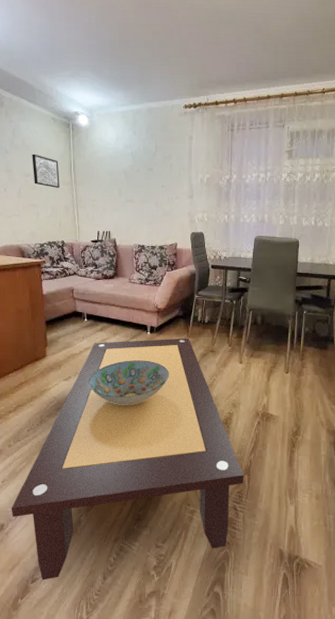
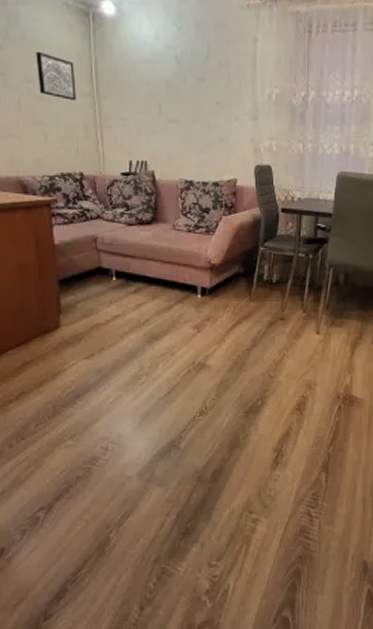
coffee table: present [11,337,244,580] -> none [14,301,321,617]
decorative bowl: present [88,360,170,406] -> none [118,331,227,391]

